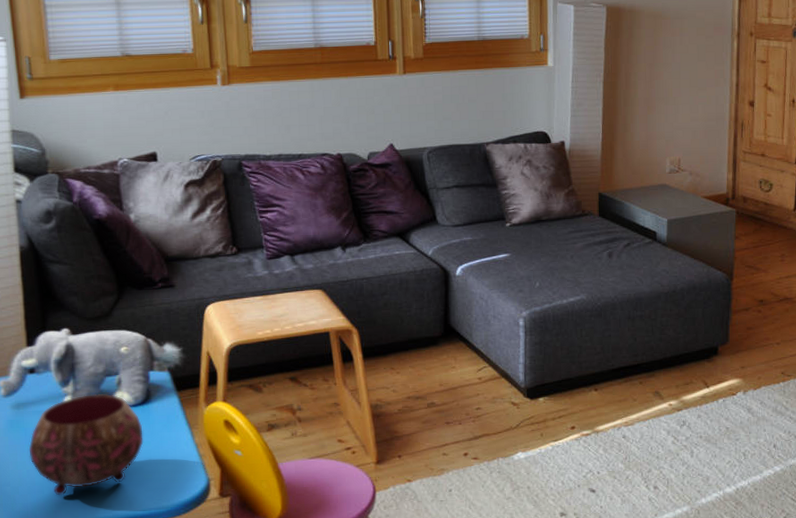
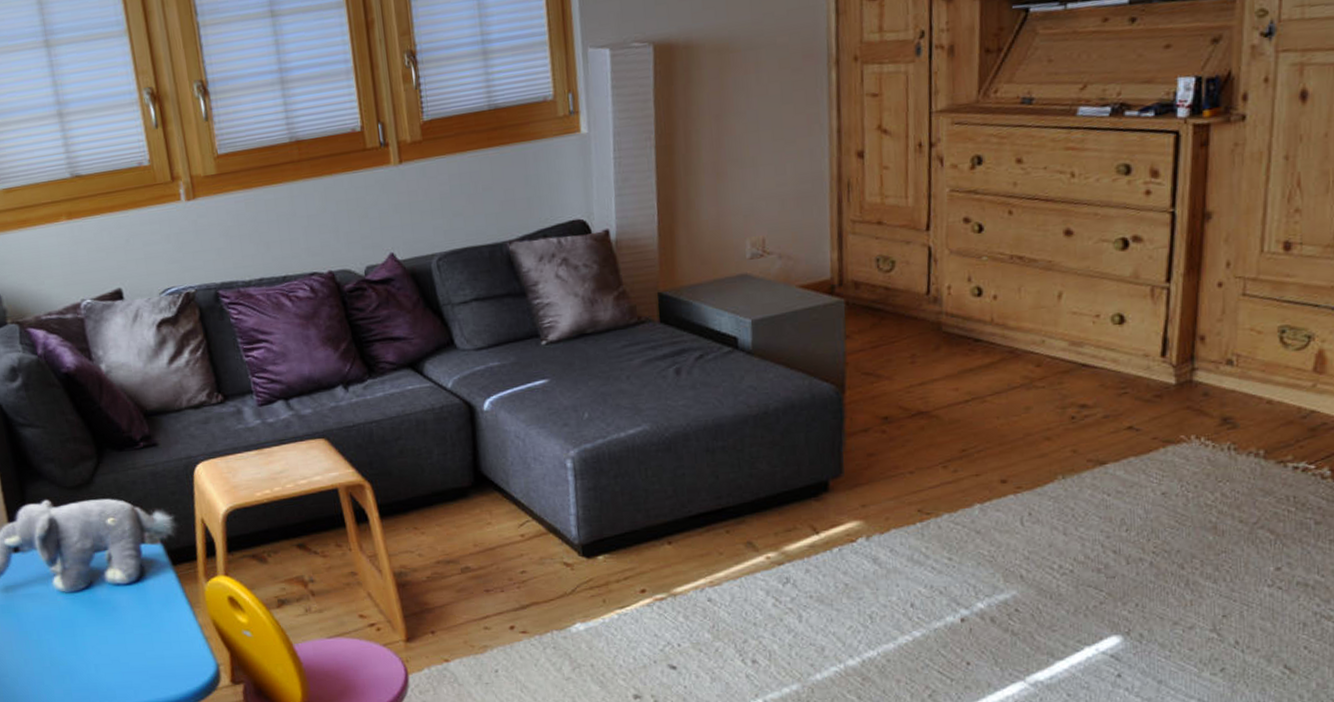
bowl: present [28,393,144,496] -> none [22,572,143,687]

